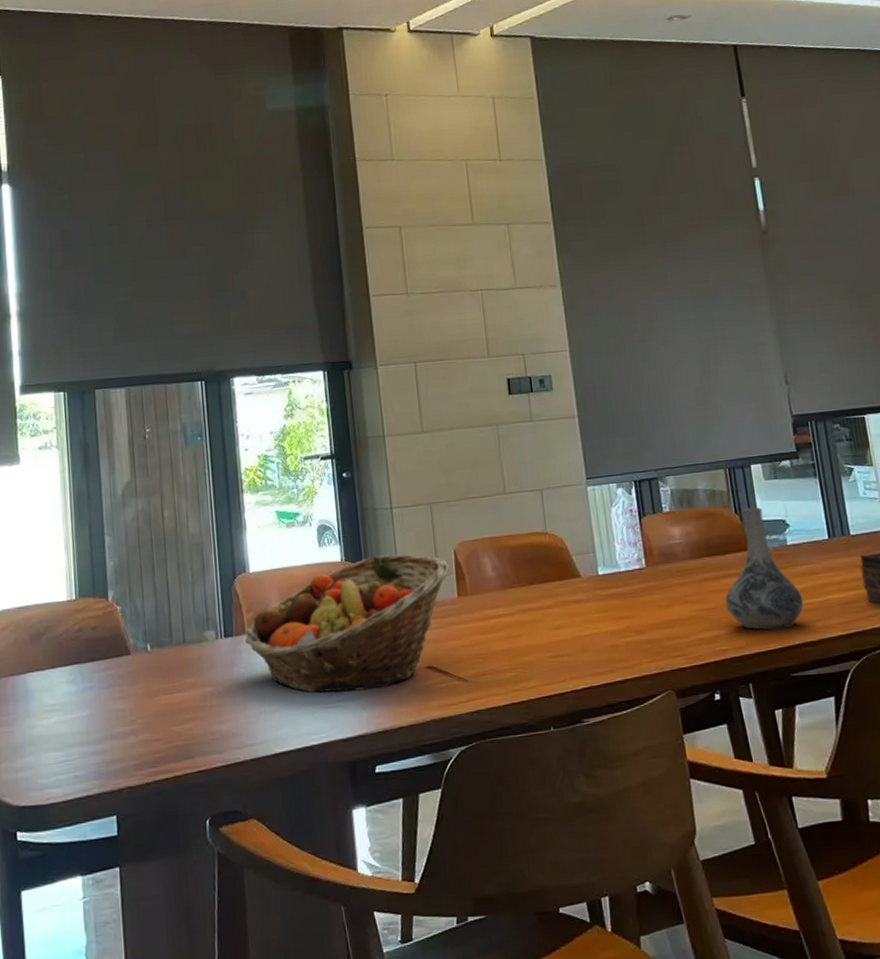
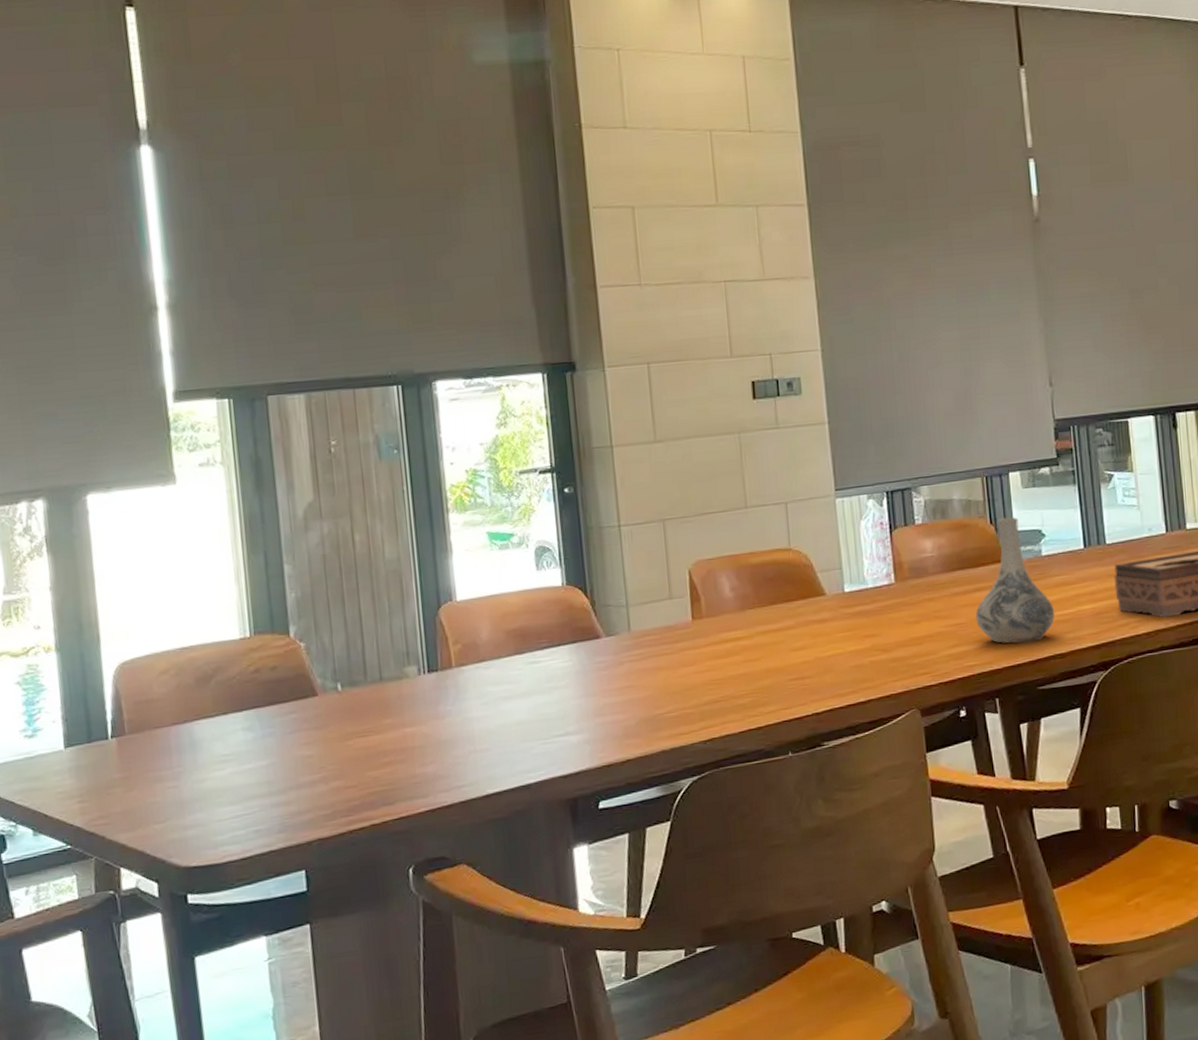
fruit basket: present [245,554,450,693] -> none [452,576,684,729]

